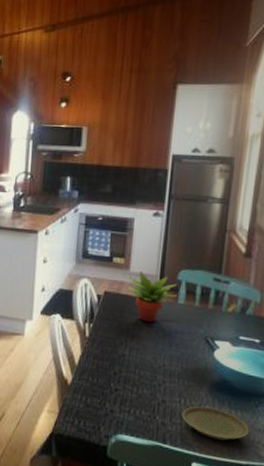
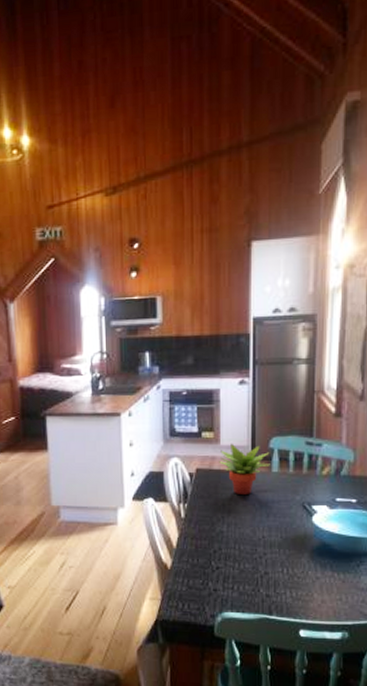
plate: present [182,406,250,441] -> none [285,573,353,604]

